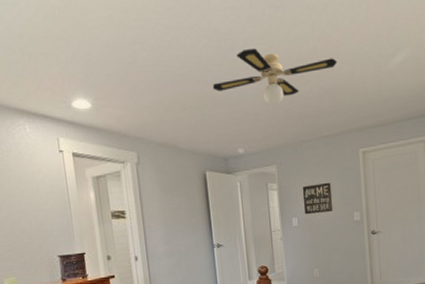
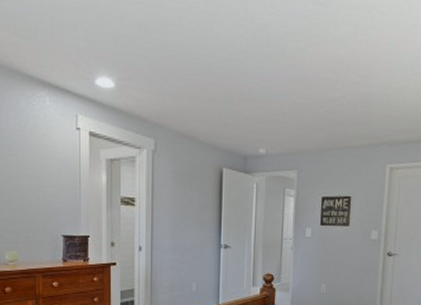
ceiling fan: present [212,48,338,105] -> none [241,44,377,107]

